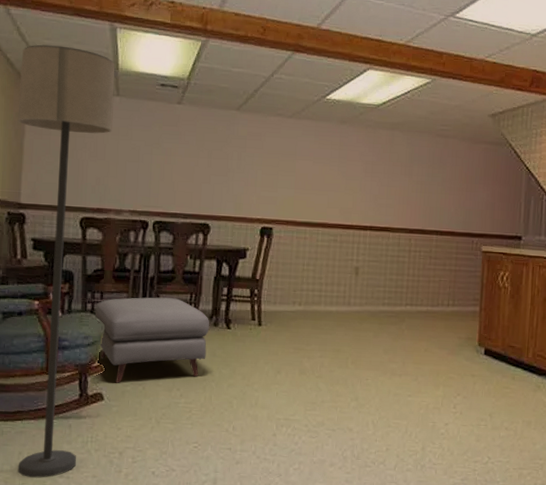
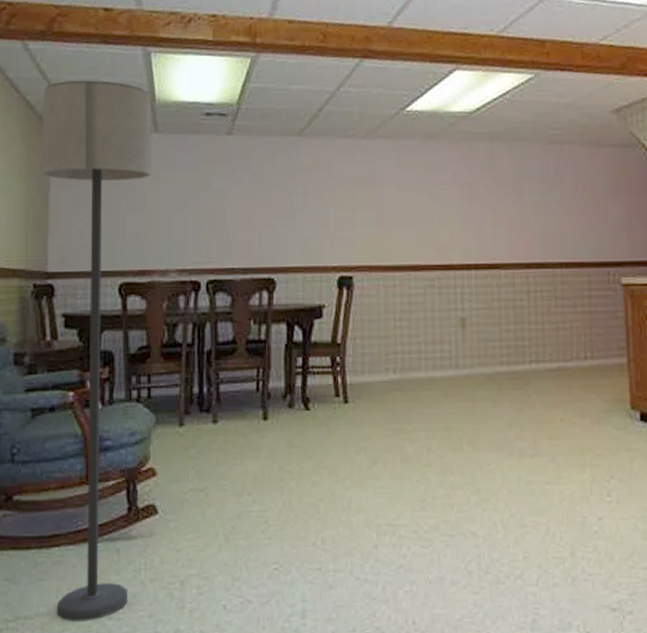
ottoman: present [95,297,210,383] -> none [142,376,284,490]

